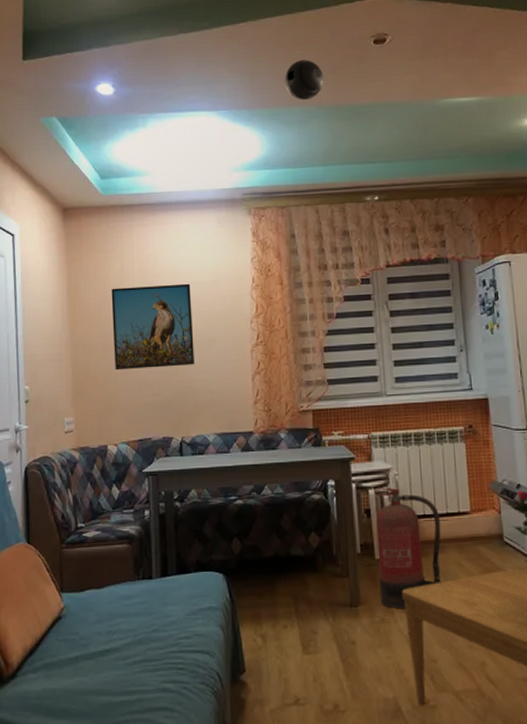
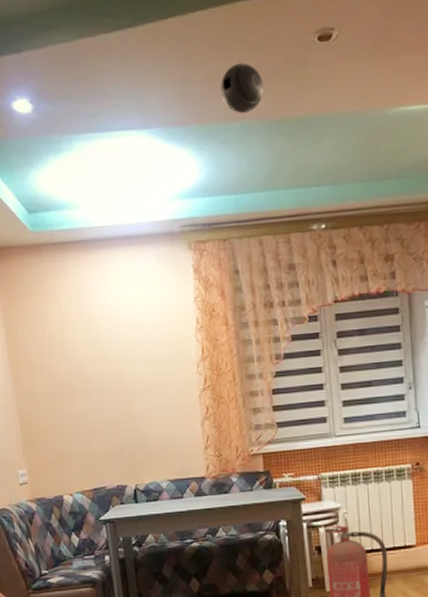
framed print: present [111,283,194,371] -> none [51,327,143,421]

